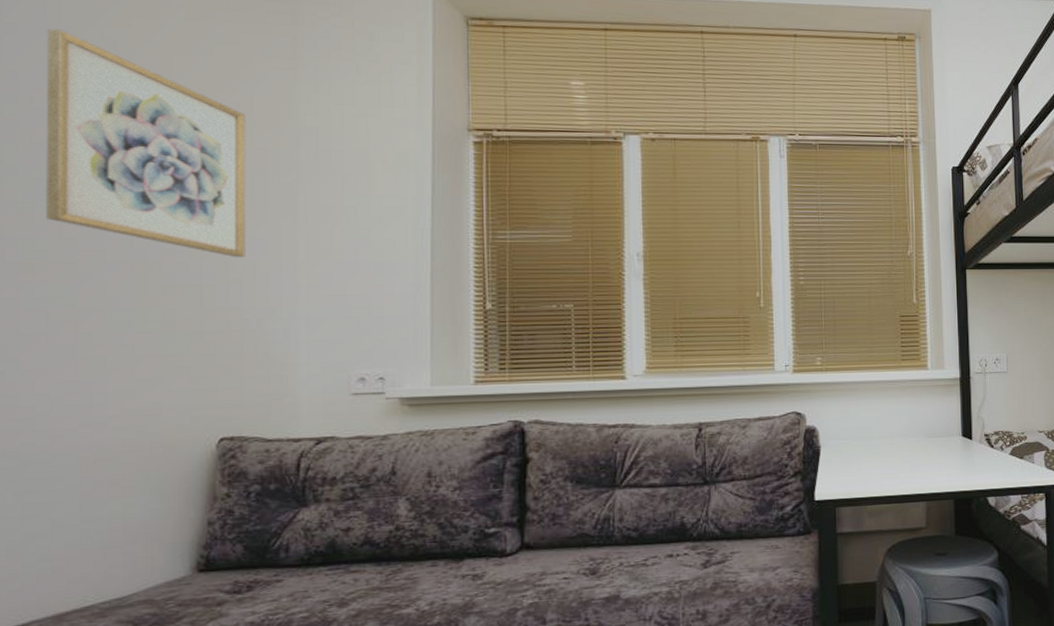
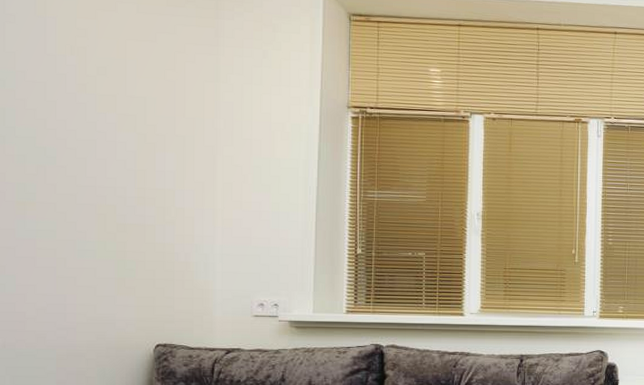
wall art: present [46,29,246,257] -> none [35,19,179,204]

